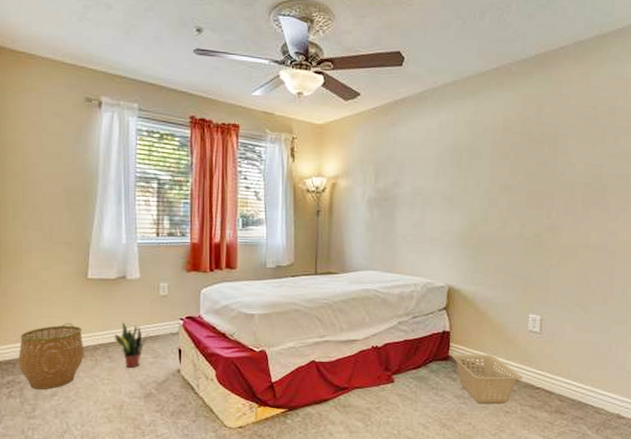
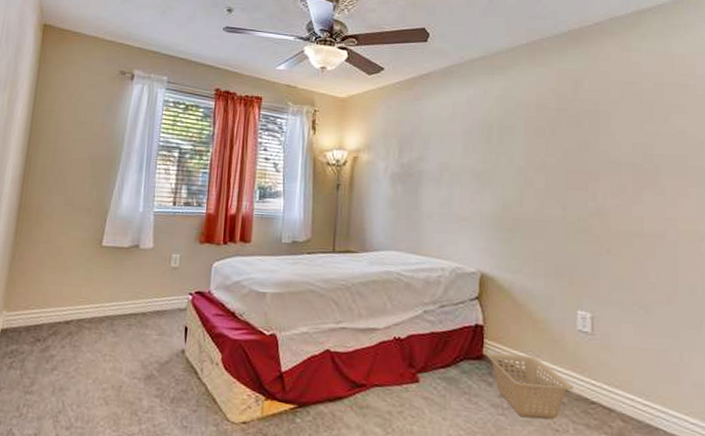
basket: present [18,322,84,389] -> none [23,291,90,363]
potted plant: present [115,322,150,368] -> none [121,293,157,345]

